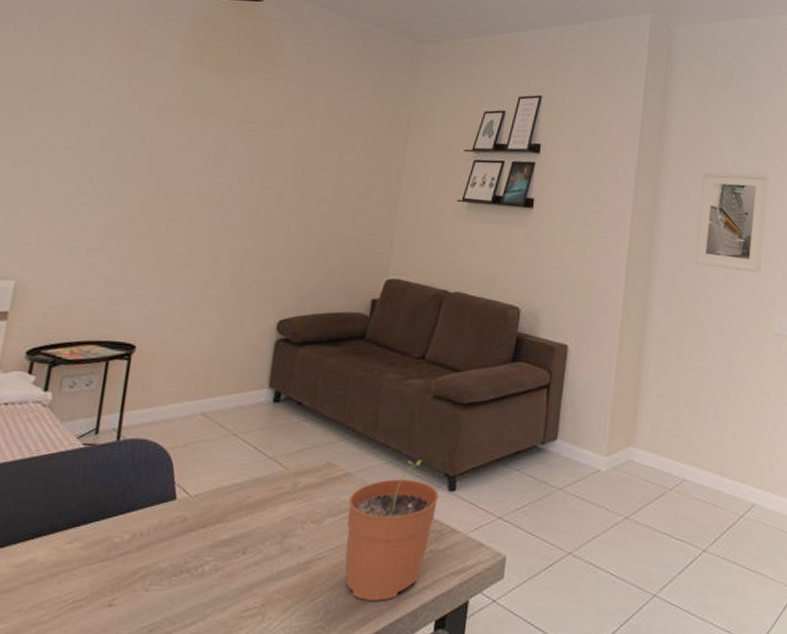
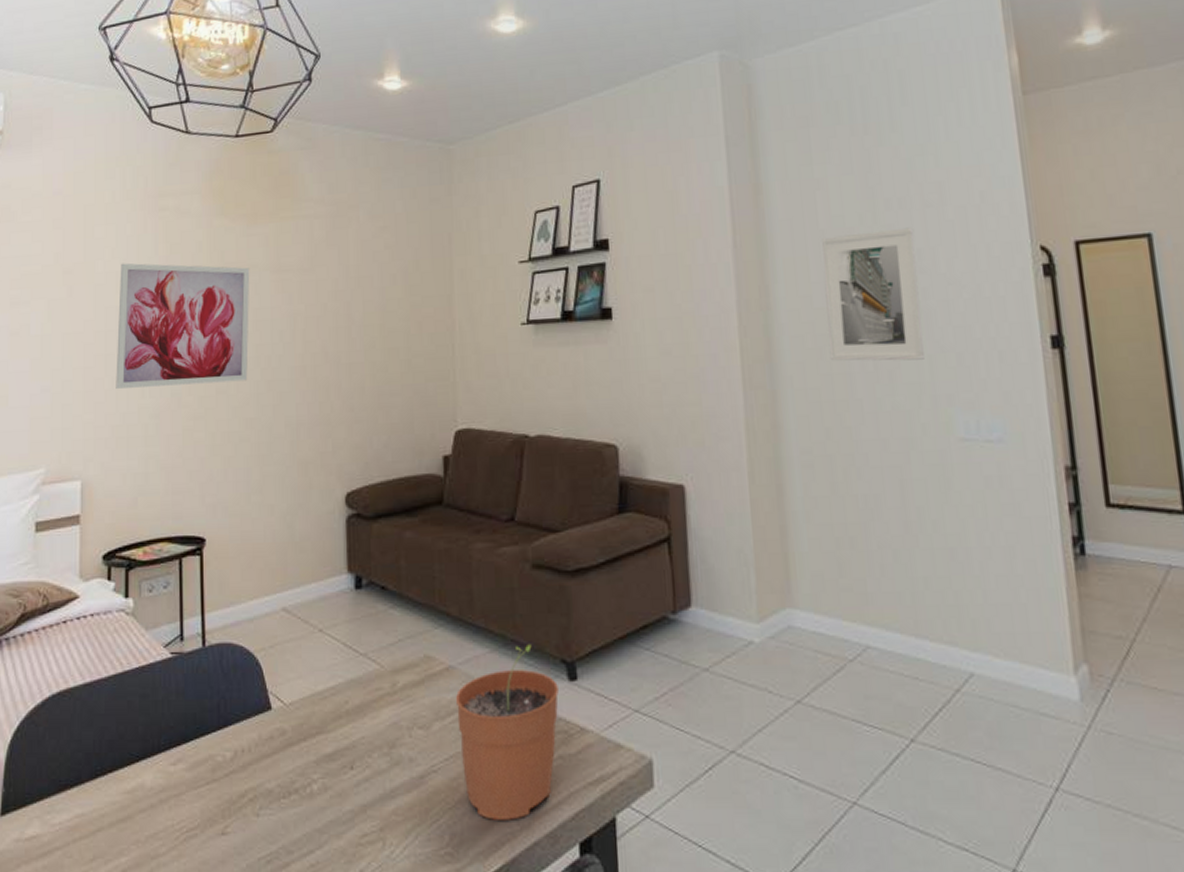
wall art: none [66,89,220,213] -> present [116,263,250,389]

